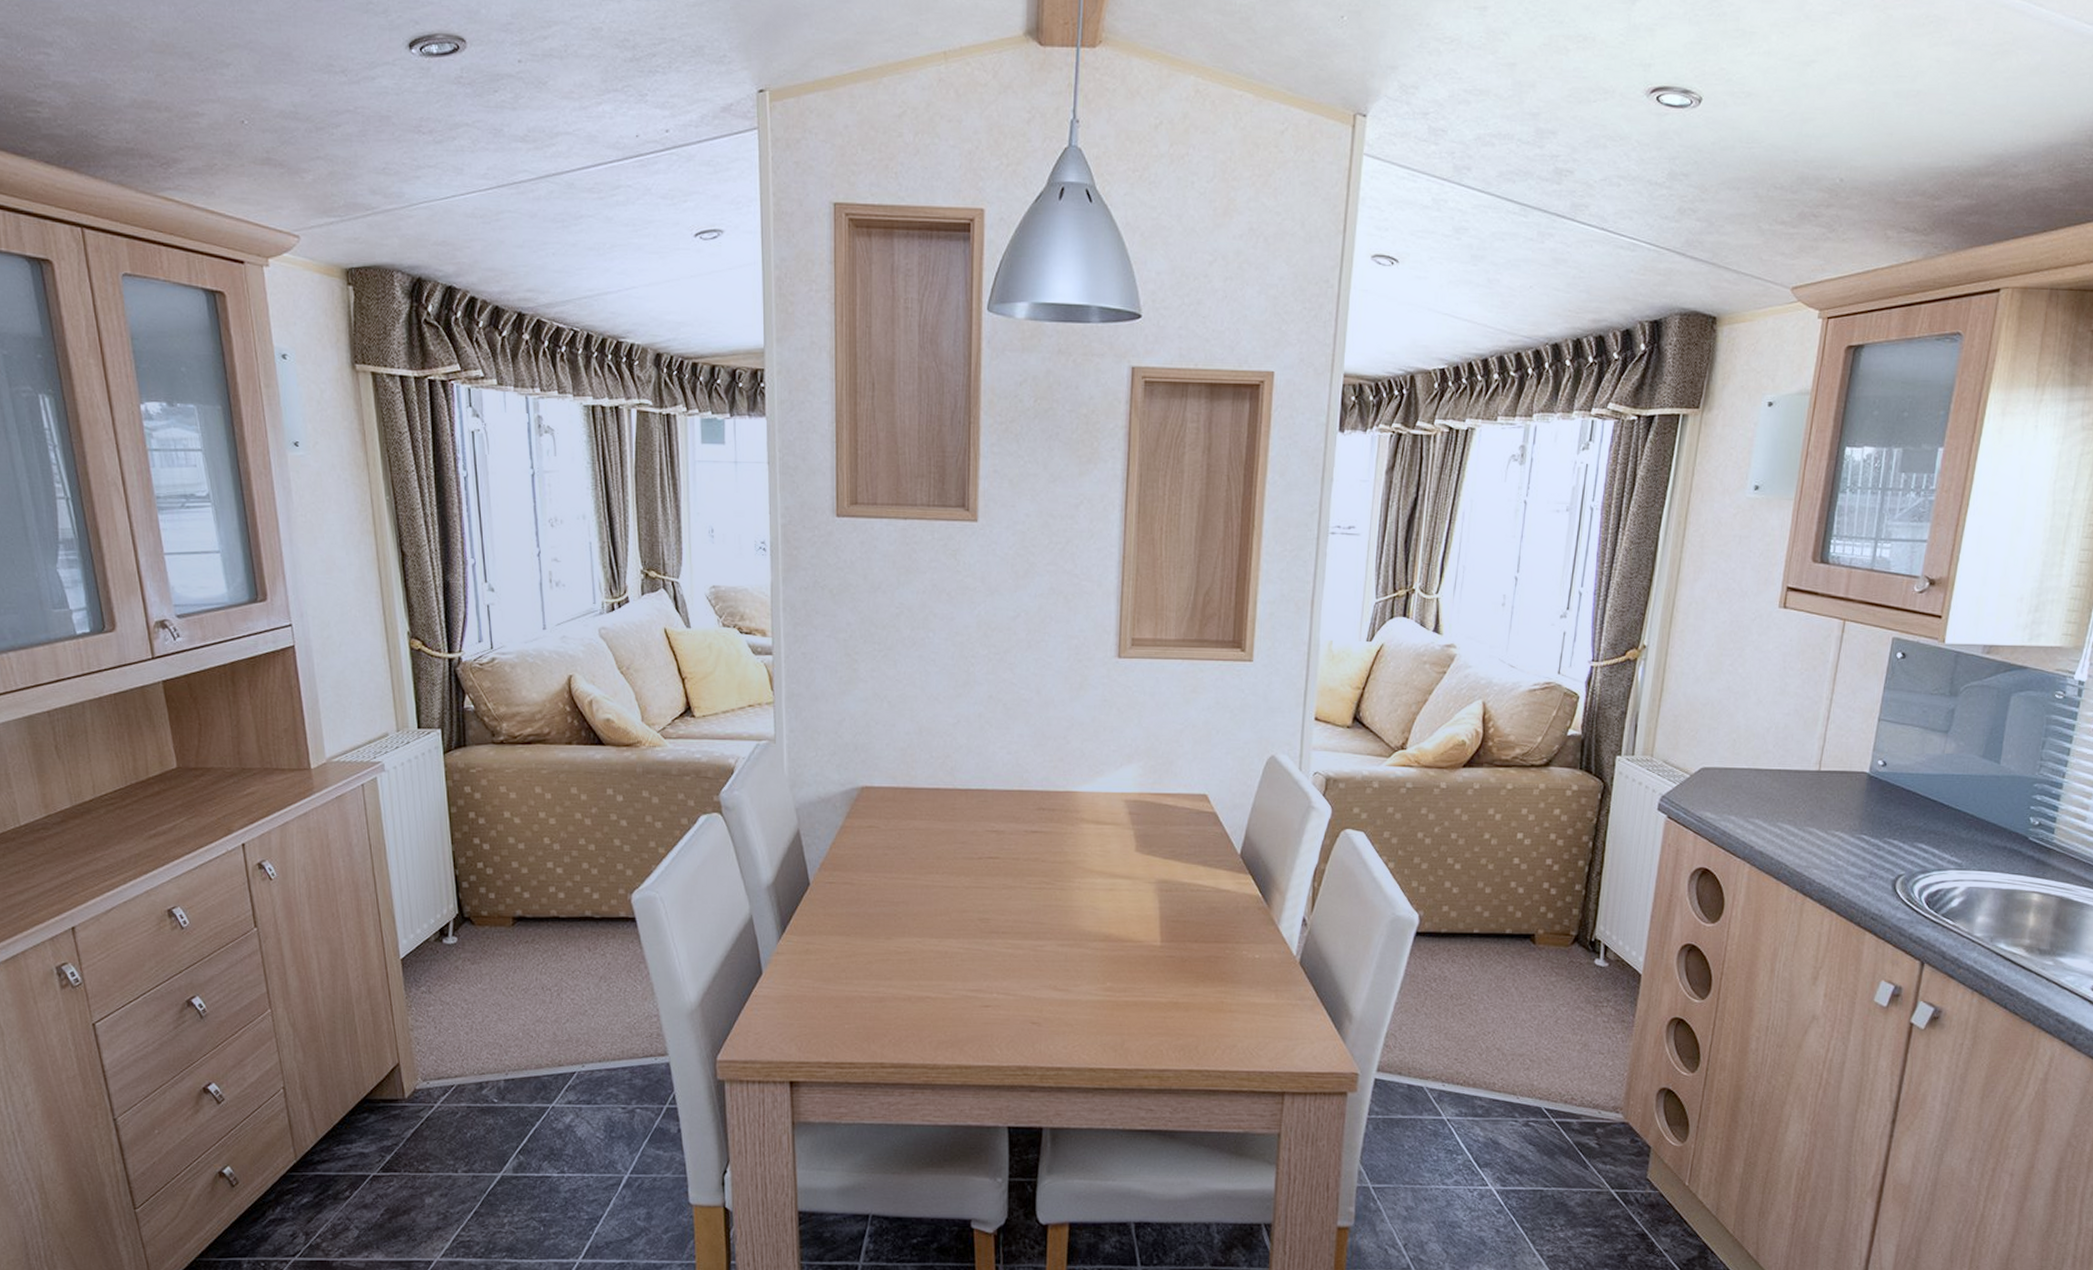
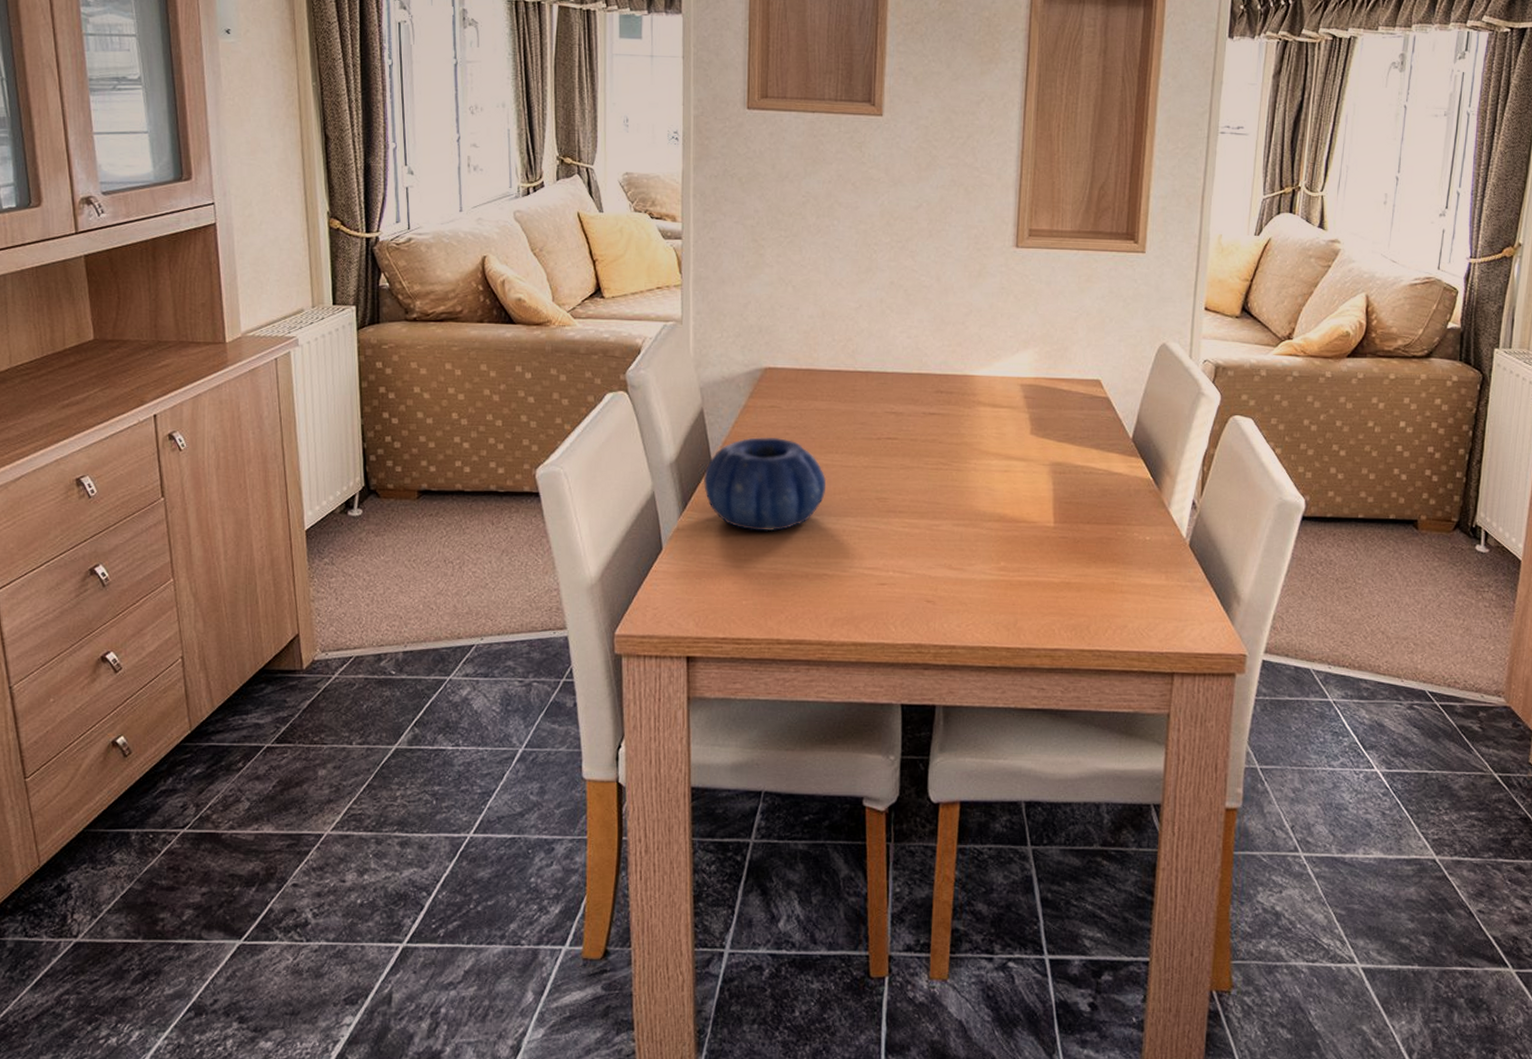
decorative bowl: none [801,857,928,954] -> present [703,436,827,532]

